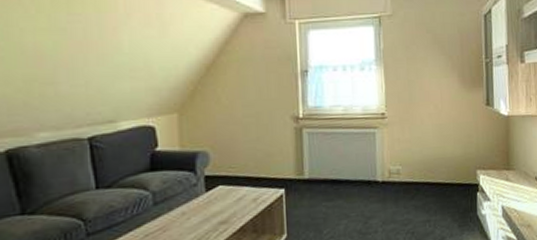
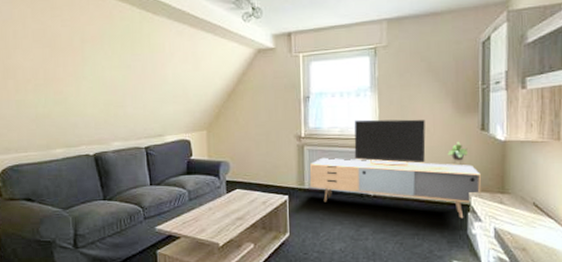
media console: none [309,95,489,200] -> present [309,119,481,219]

